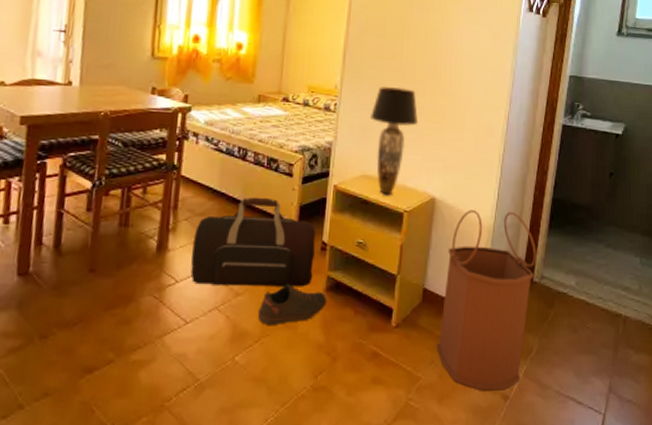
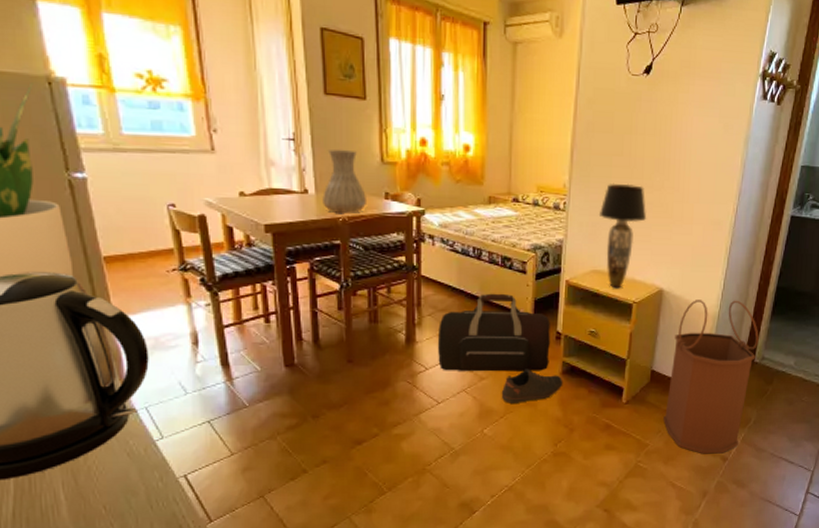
vase: none [85,41,132,108] -> present [323,148,366,213]

